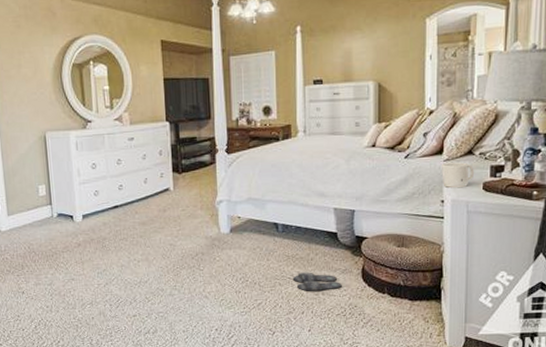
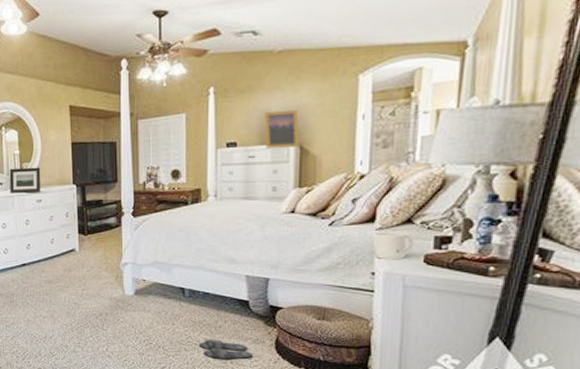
picture frame: none [98,103,133,133] -> present [9,167,41,194]
picture frame: none [347,49,377,86] -> present [264,109,299,148]

